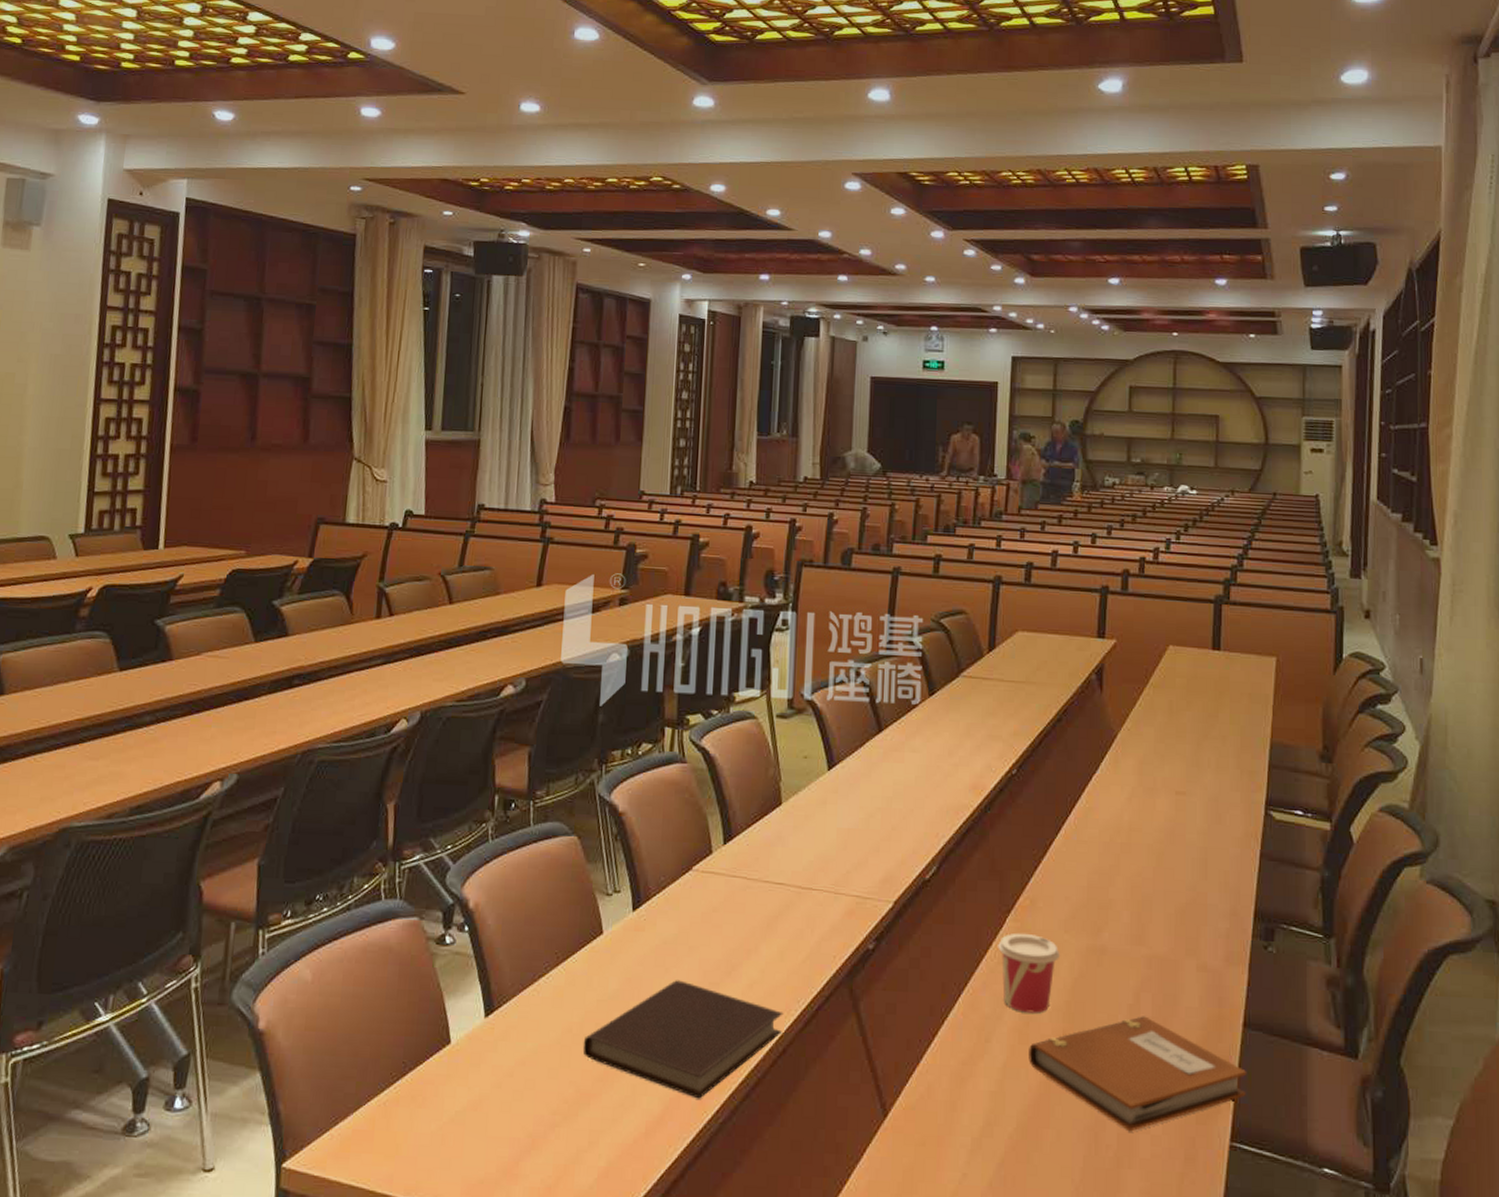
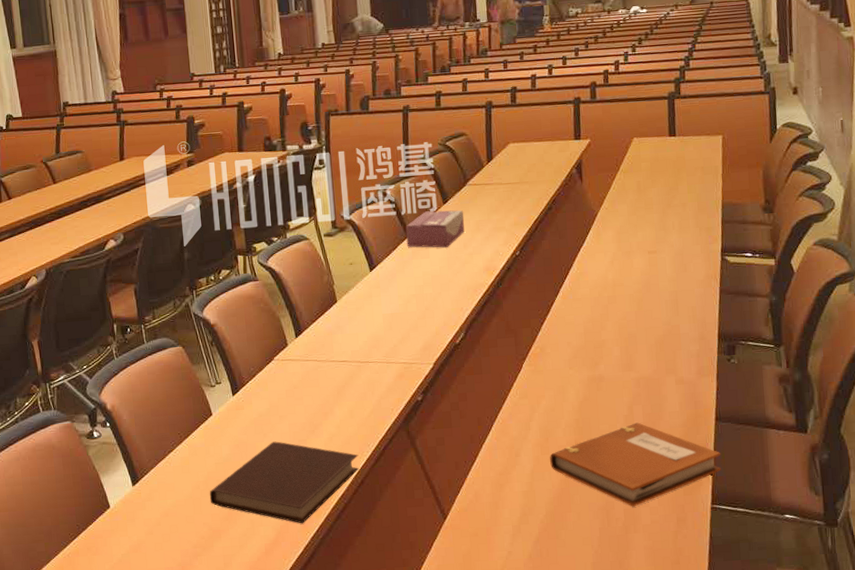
tissue box: none [878,702,953,752] -> present [405,210,465,248]
cup: present [998,932,1060,1013] -> none [518,373,567,432]

